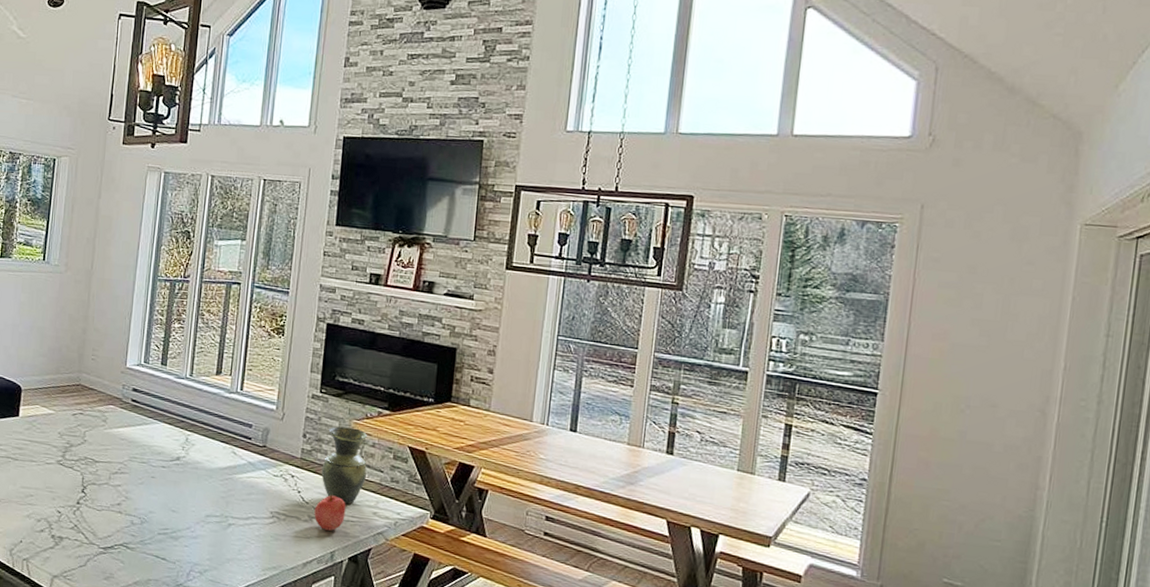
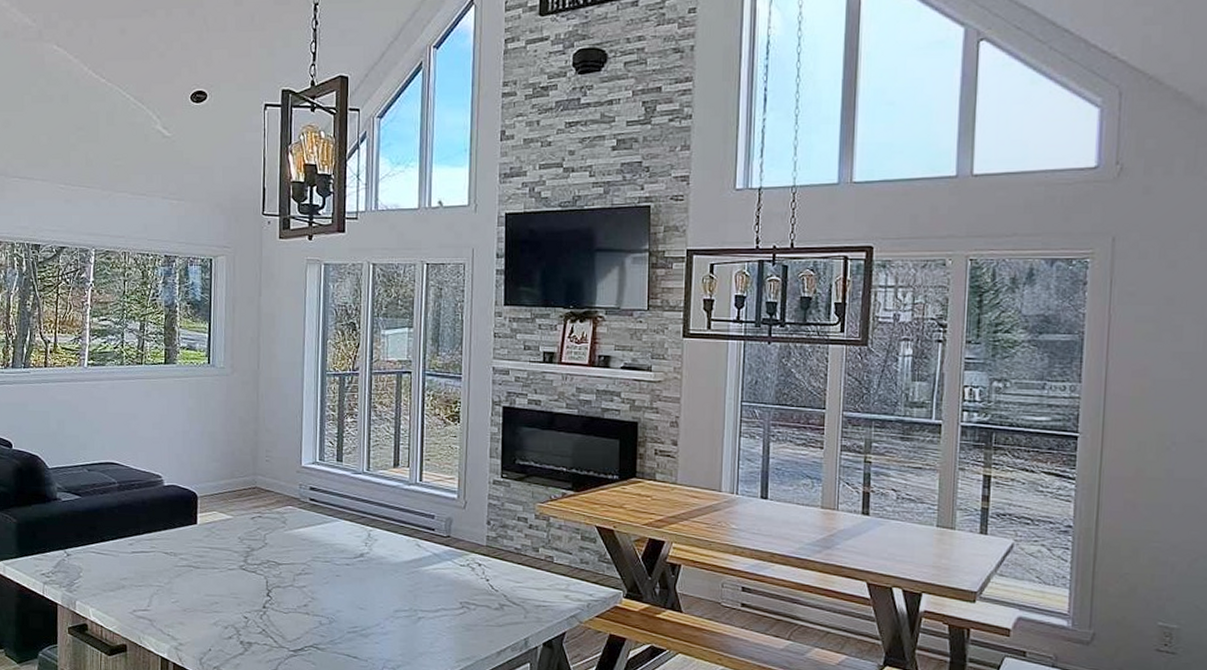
apple: present [314,495,346,531] -> none [505,581,536,617]
vase: present [321,426,367,504] -> none [509,511,555,589]

